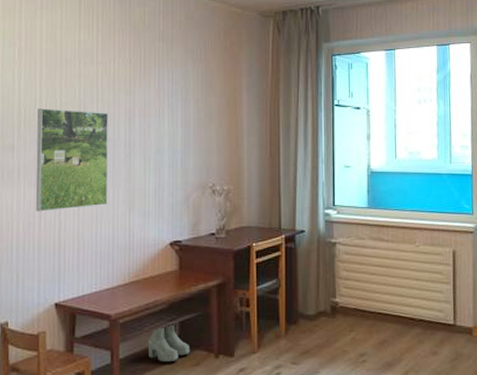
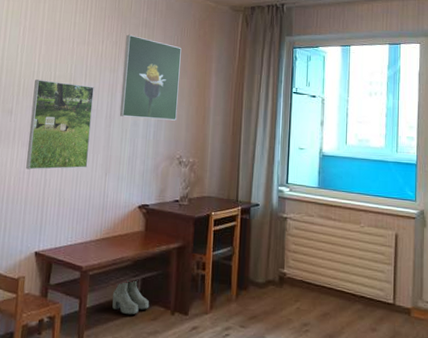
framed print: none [140,50,206,145] -> present [119,34,182,121]

